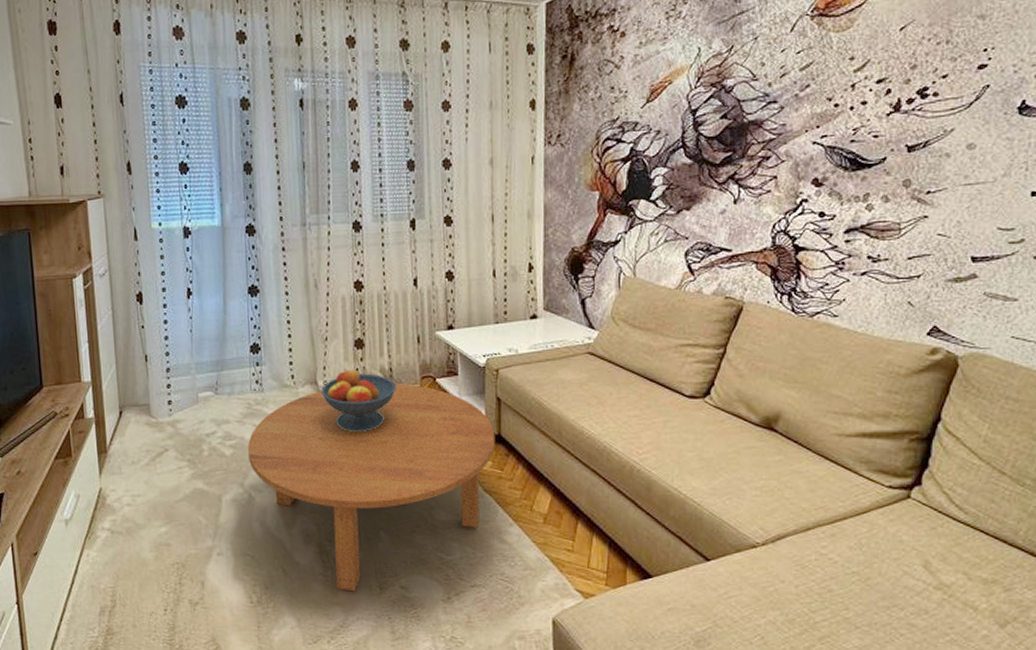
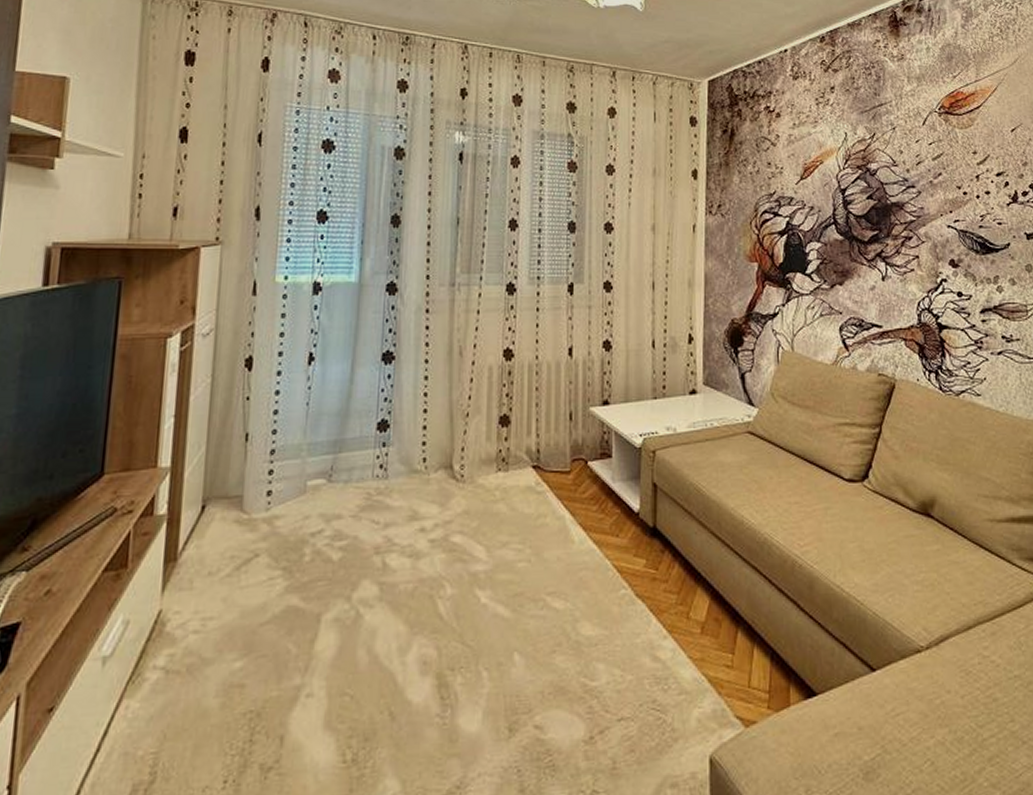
coffee table: present [247,384,496,592] -> none [360,467,650,737]
fruit bowl: present [321,368,397,431] -> none [457,450,544,526]

